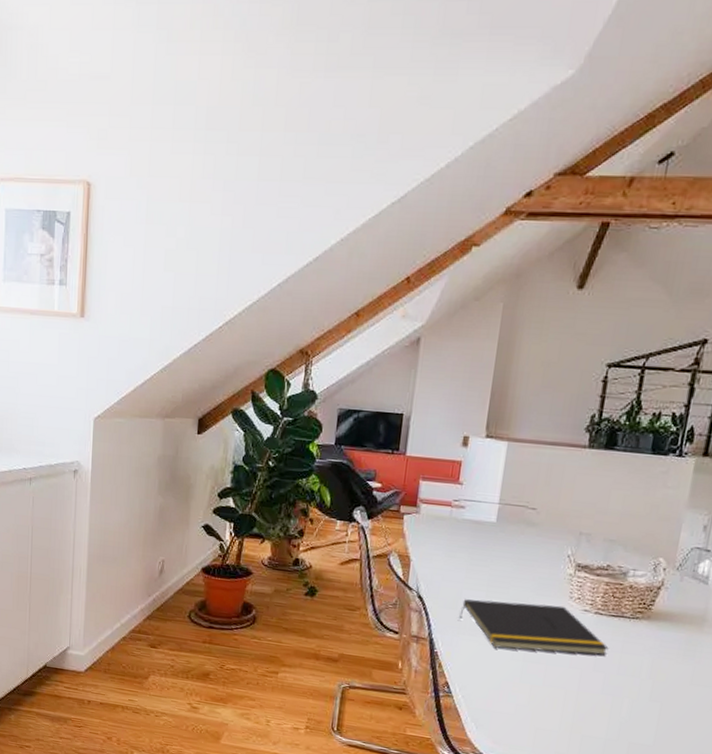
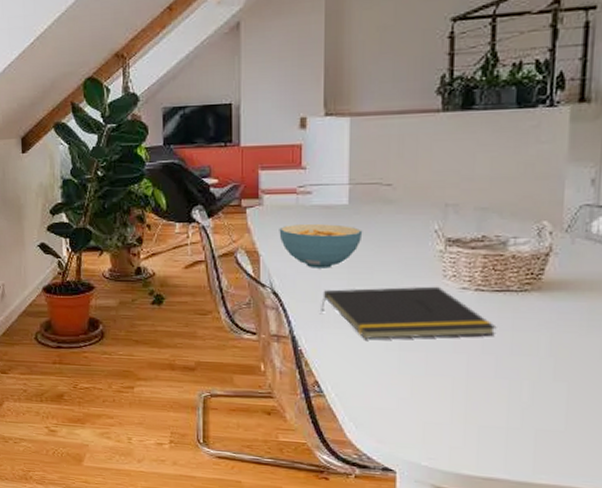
cereal bowl: none [430,535,506,579] -> present [279,224,363,268]

